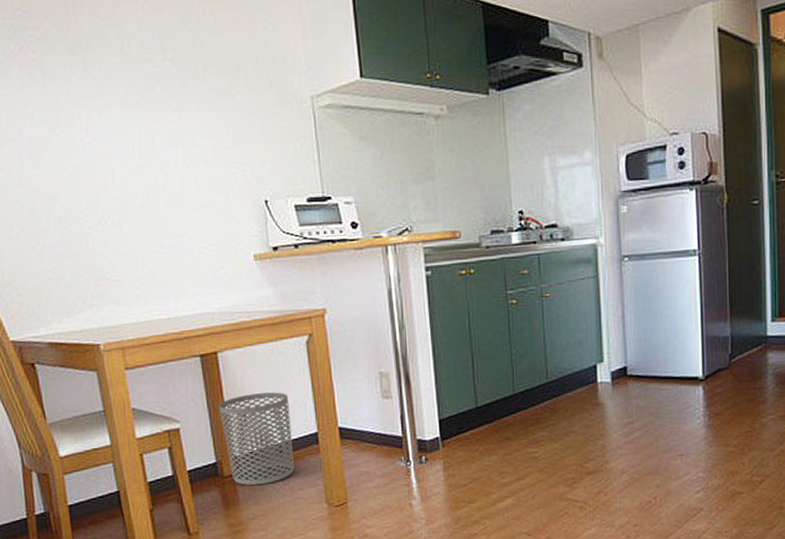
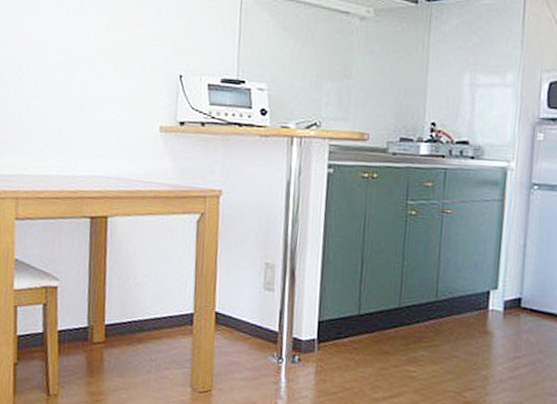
waste bin: present [219,392,294,486] -> none [99,263,171,358]

